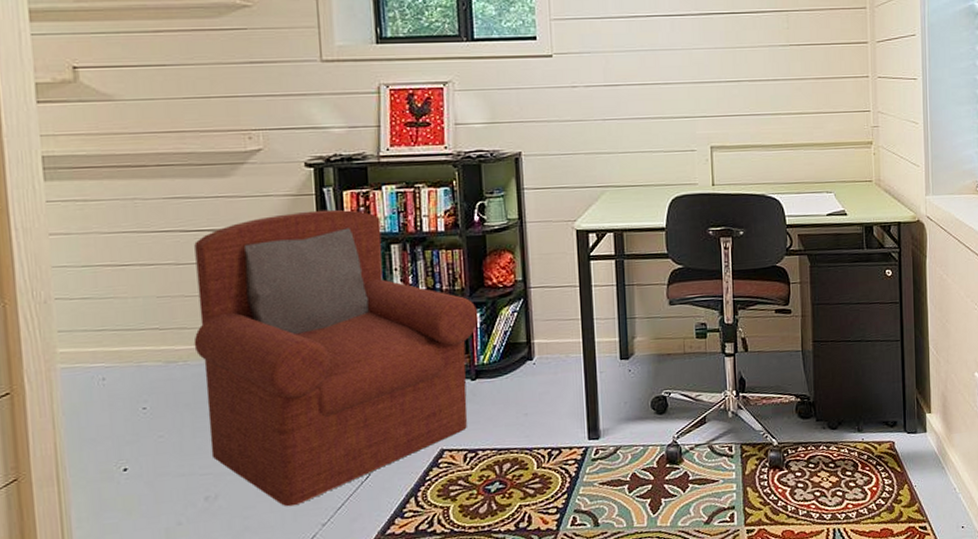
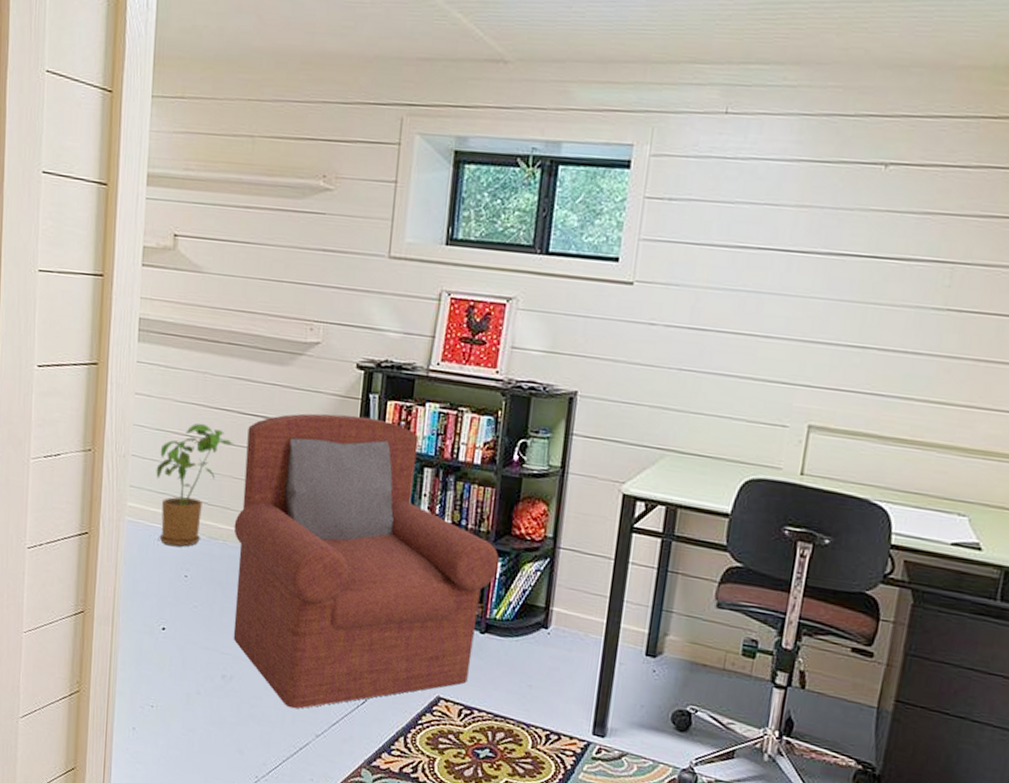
house plant: none [88,249,180,383] -> present [156,423,234,547]

